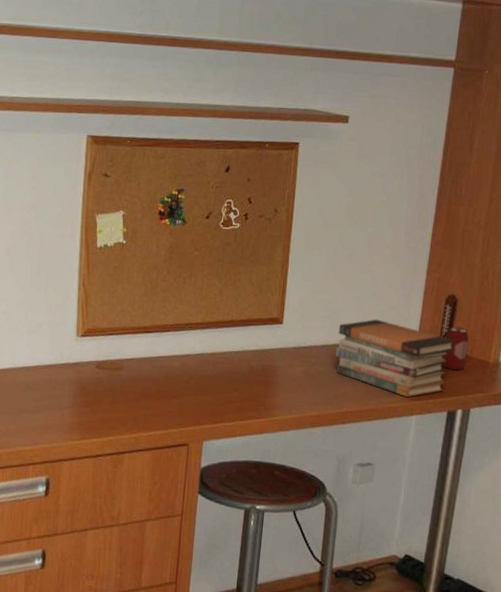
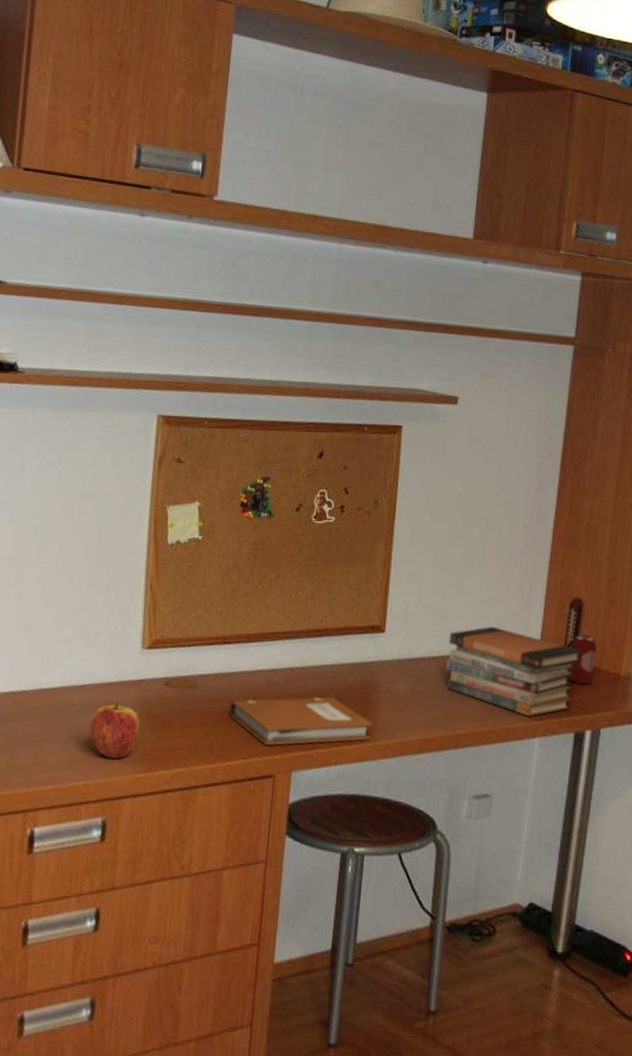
apple: none [35,382,77,428] -> present [90,703,141,759]
notebook: none [150,378,272,419] -> present [229,696,373,746]

